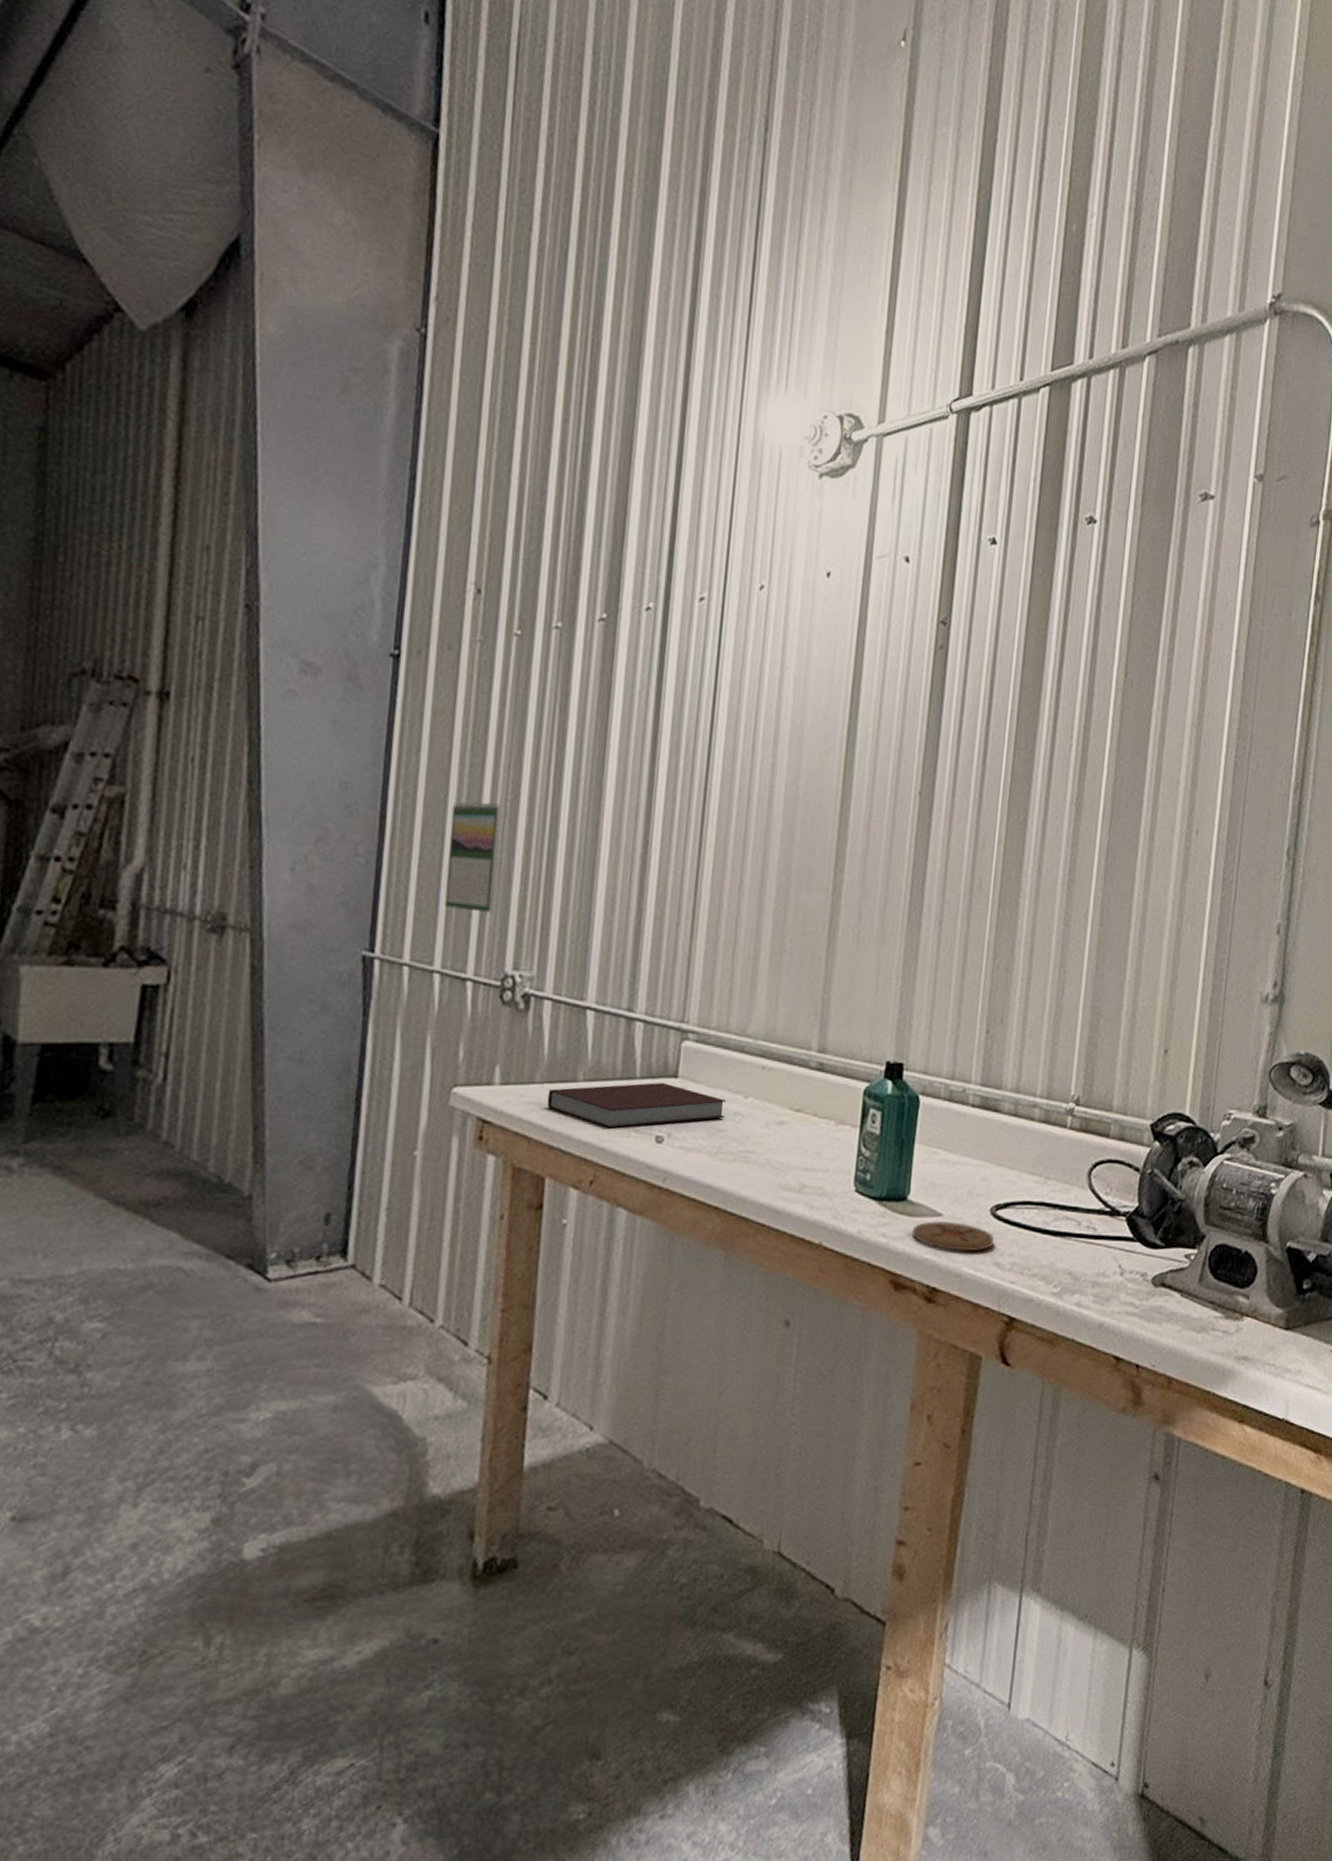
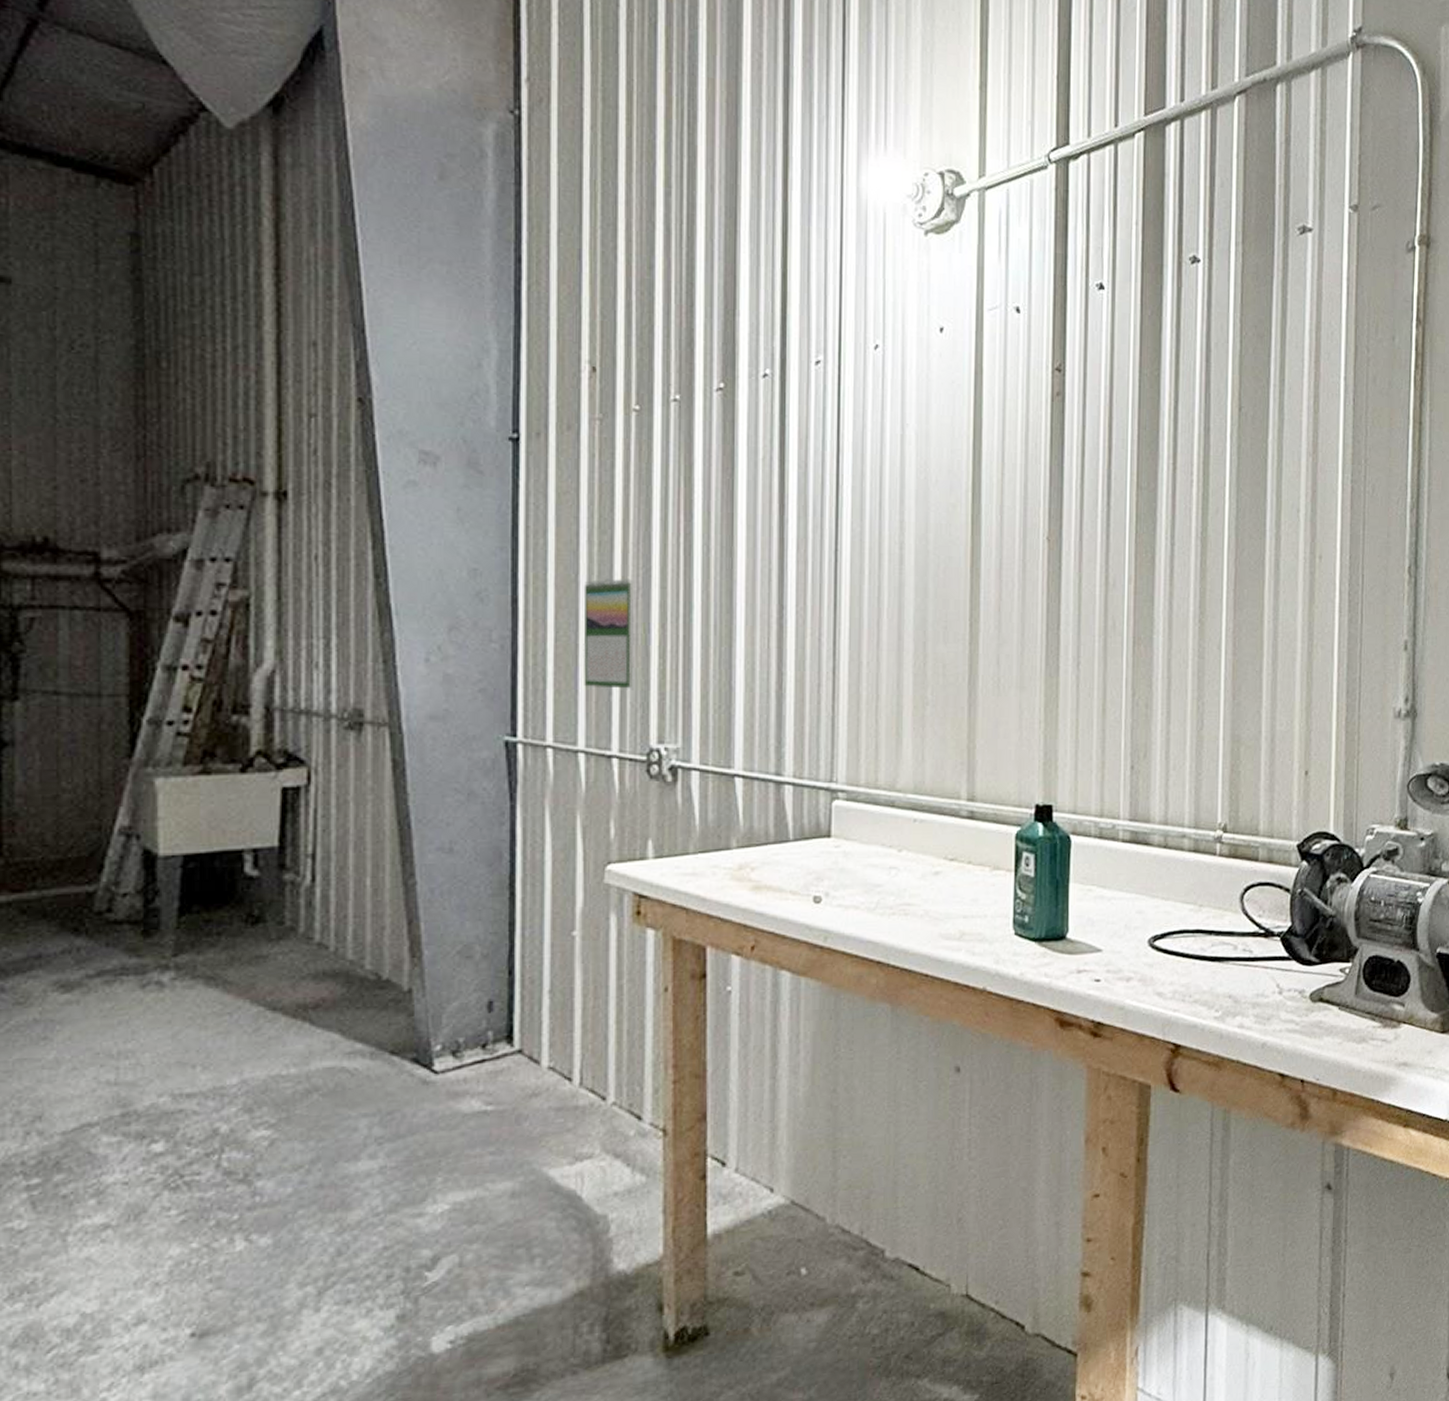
notebook: present [547,1082,727,1129] -> none [702,843,881,893]
coaster: present [912,1220,994,1252] -> none [1073,956,1155,985]

